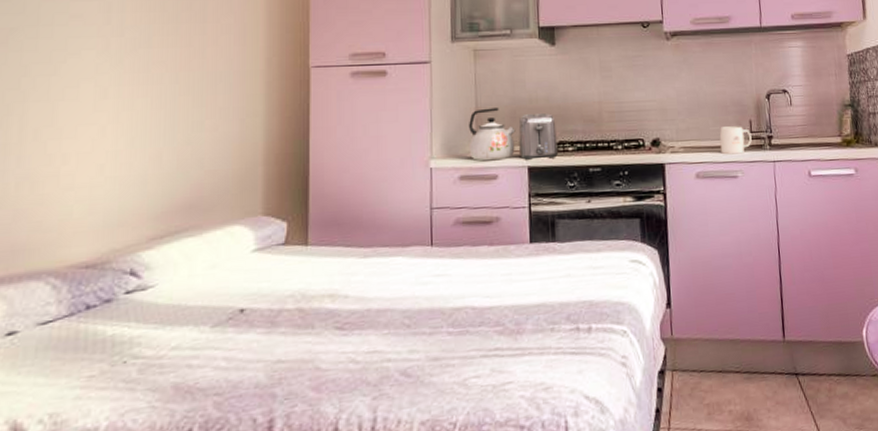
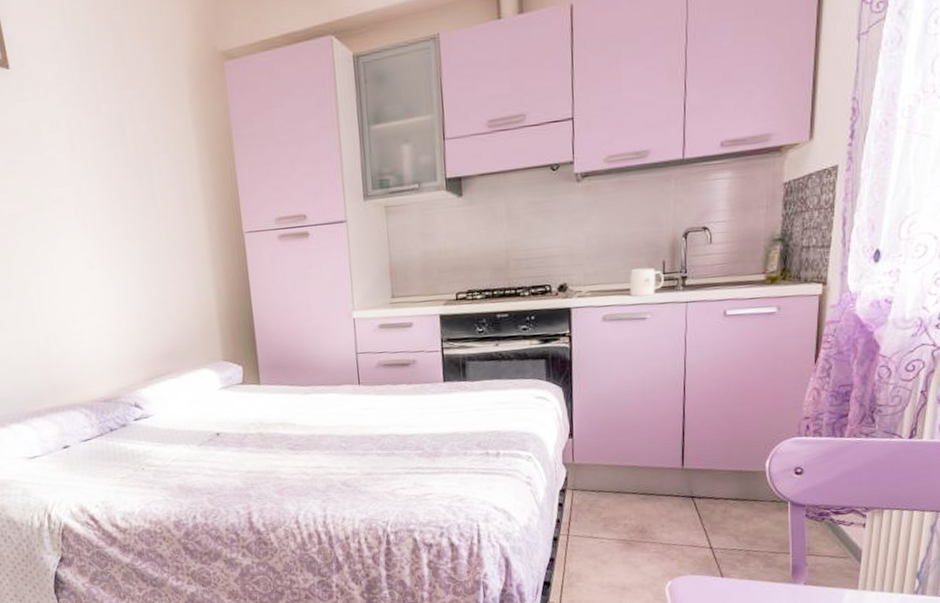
kettle: present [468,107,516,162] -> none [384,261,427,311]
toaster: present [518,113,558,161] -> none [429,264,467,310]

